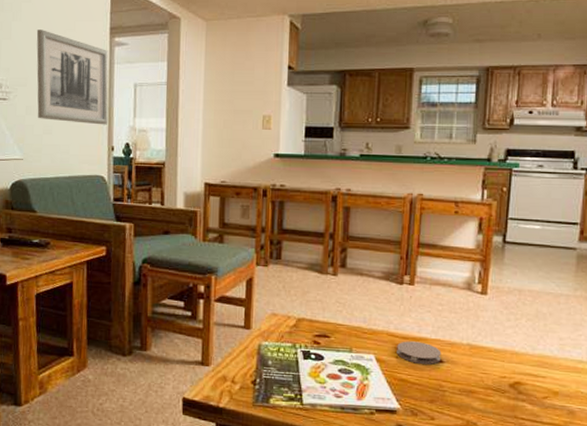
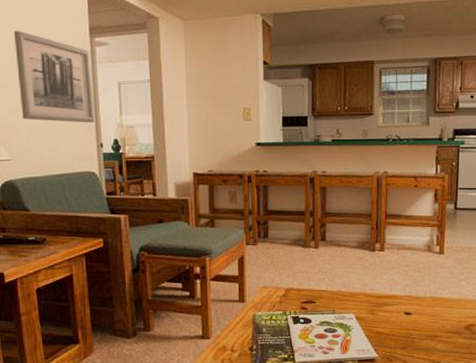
coaster: present [397,341,442,364] -> none [372,299,410,318]

